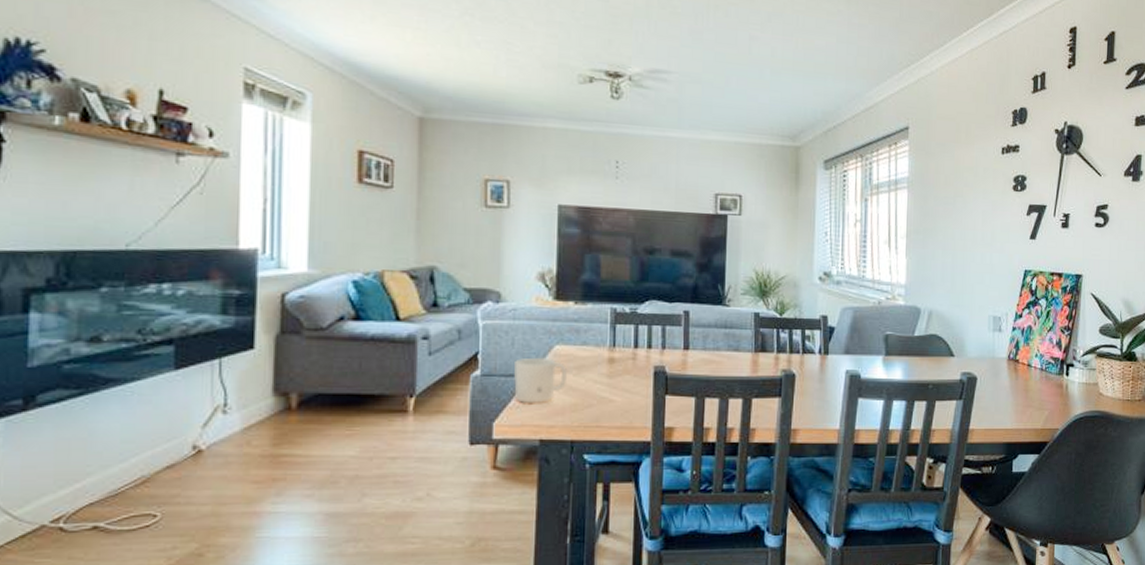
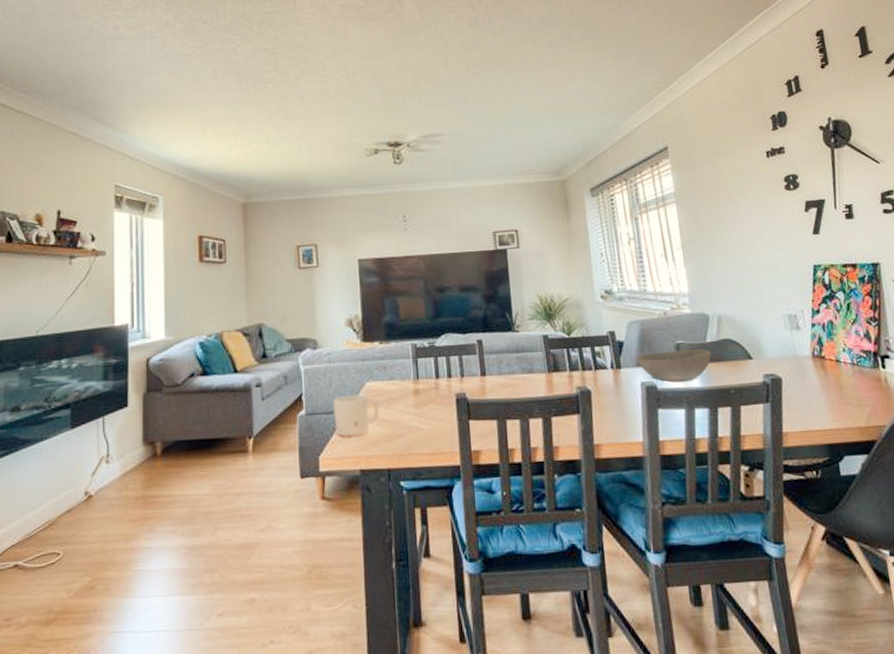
bowl: none [846,340,918,373] -> present [637,348,712,383]

